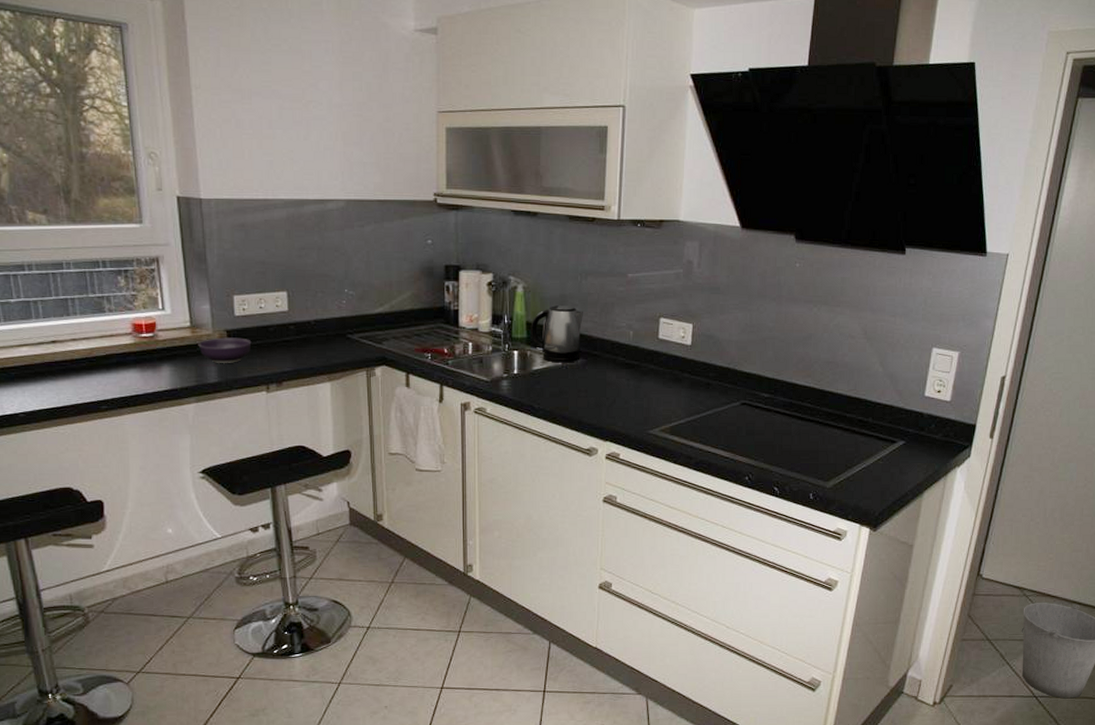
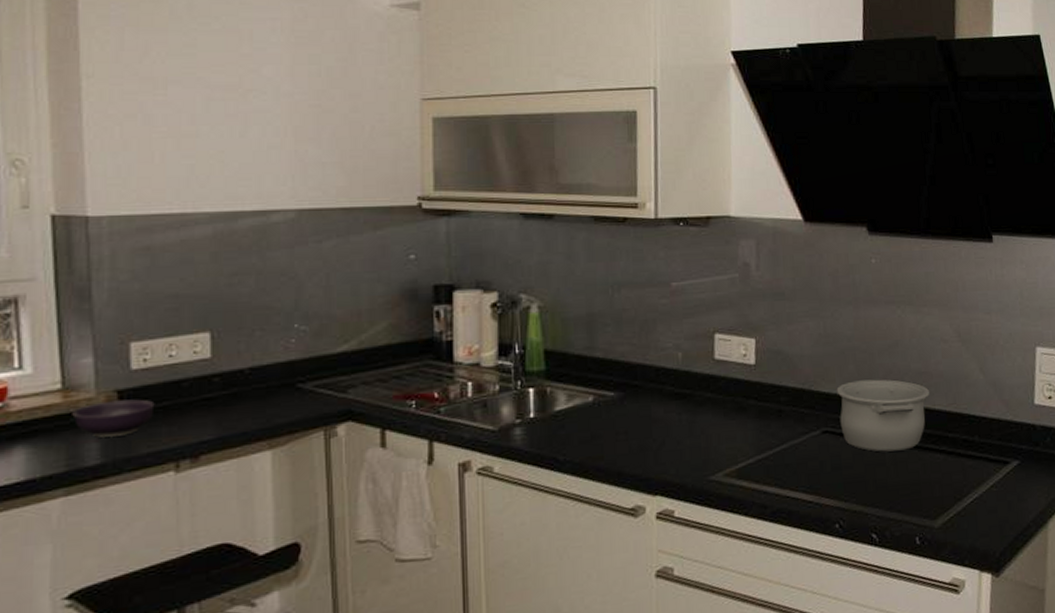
kettle: present [530,304,583,363] -> none [550,325,618,400]
cooking pot: none [756,364,835,424] -> present [836,379,930,452]

